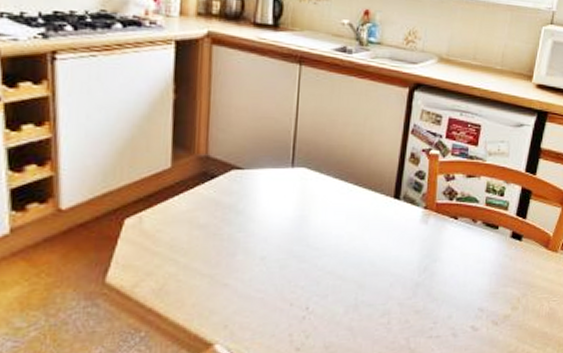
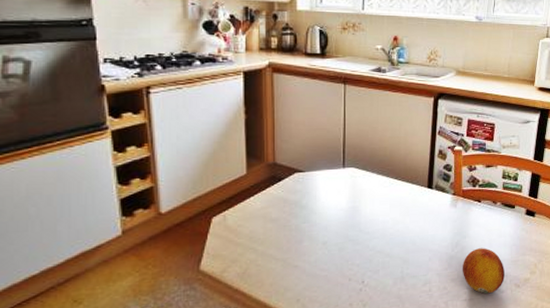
fruit: none [429,275,481,331] -> present [462,248,504,294]

